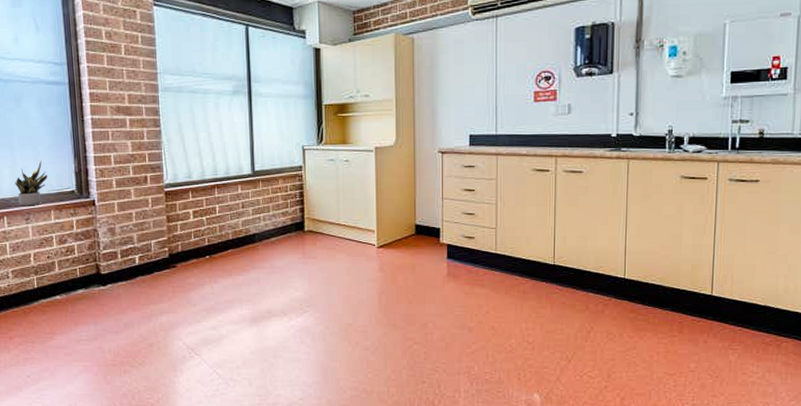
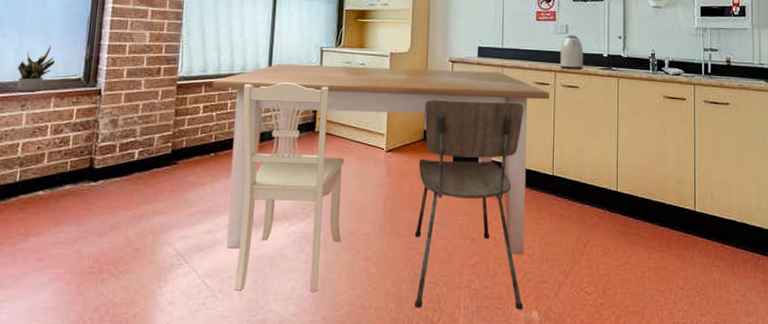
table: none [199,160,549,342] -> present [213,64,549,255]
dining chair: none [229,184,340,379] -> present [234,82,345,292]
dining chair: none [411,192,524,393] -> present [414,99,524,310]
kettle: none [562,115,588,154] -> present [560,35,583,70]

